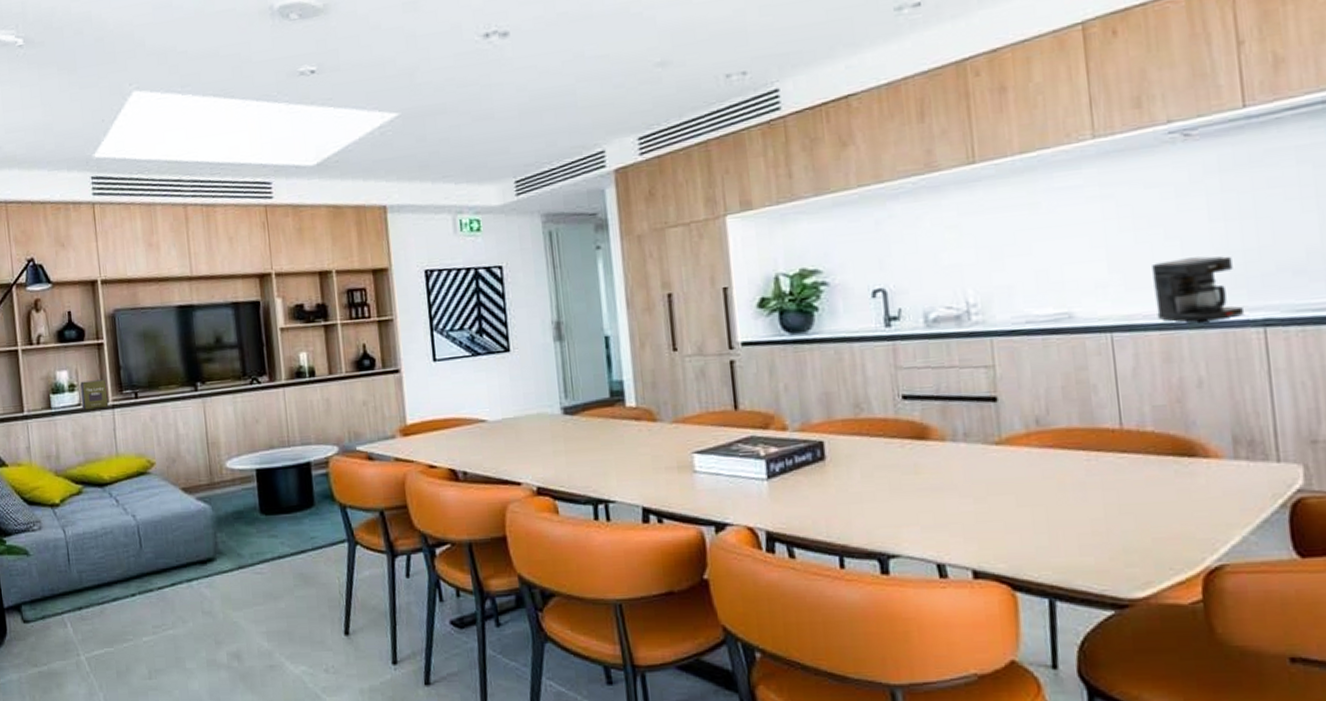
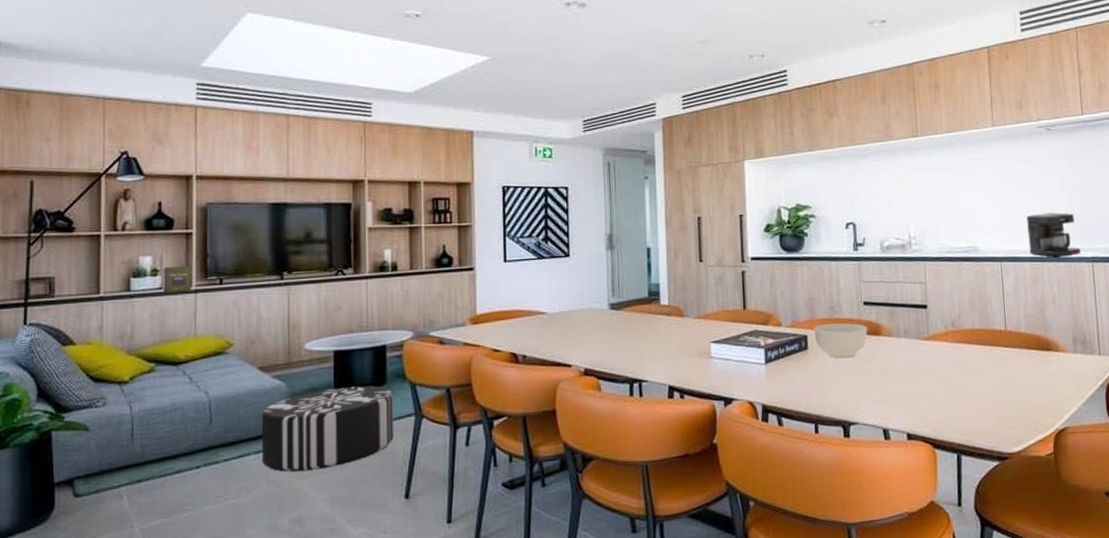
pouf: none [189,508,327,602] -> present [261,386,394,472]
bowl: none [832,424,910,471] -> present [814,323,868,359]

